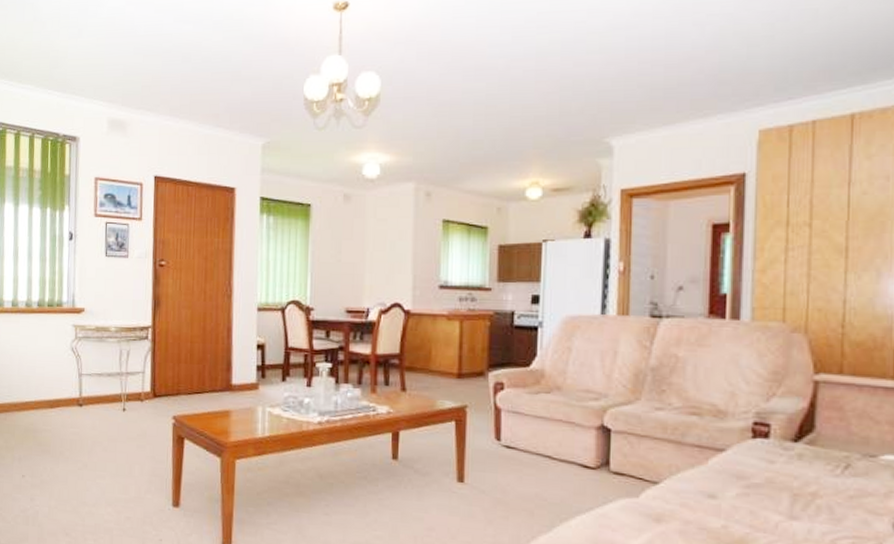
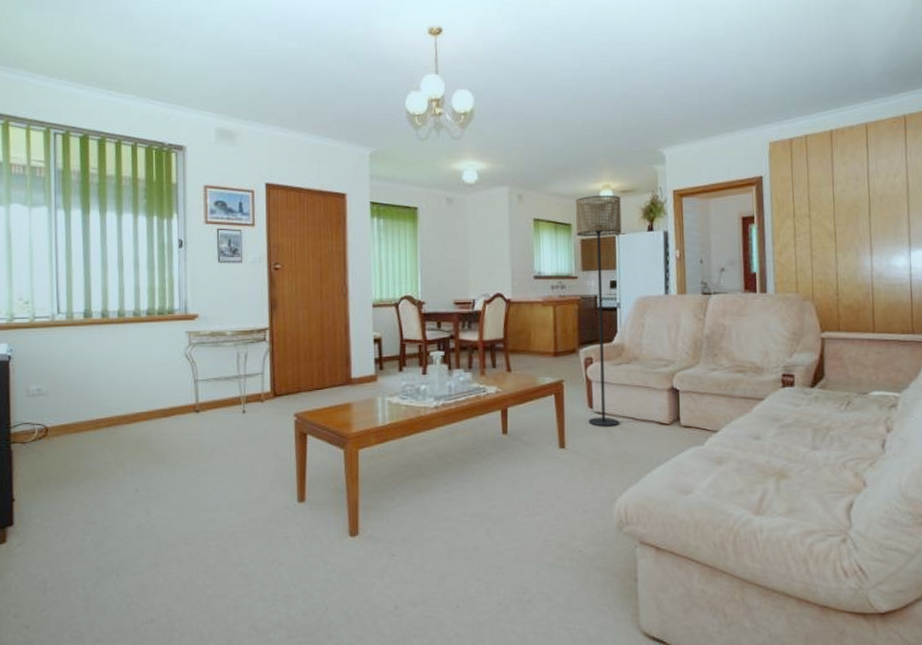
floor lamp: none [493,193,552,464] -> present [575,194,622,427]

